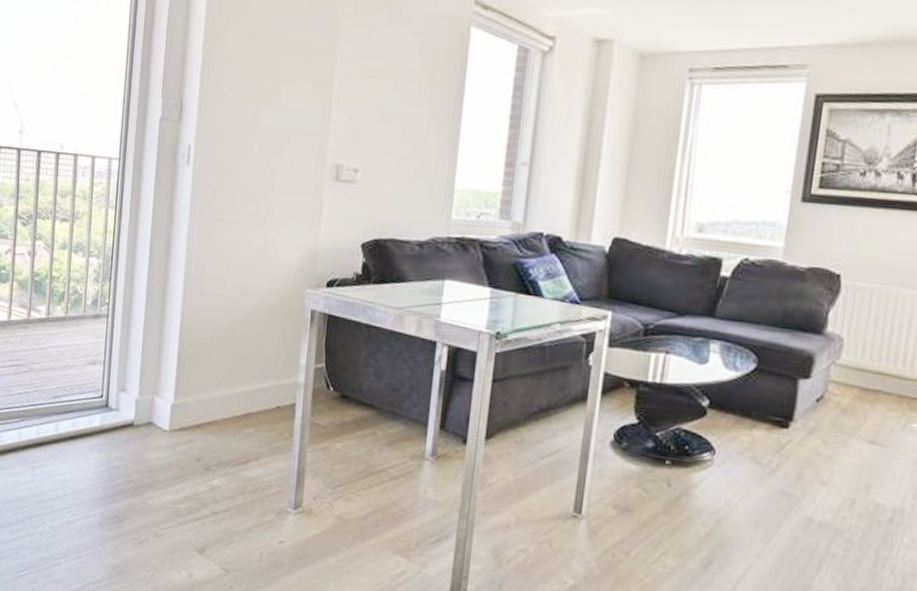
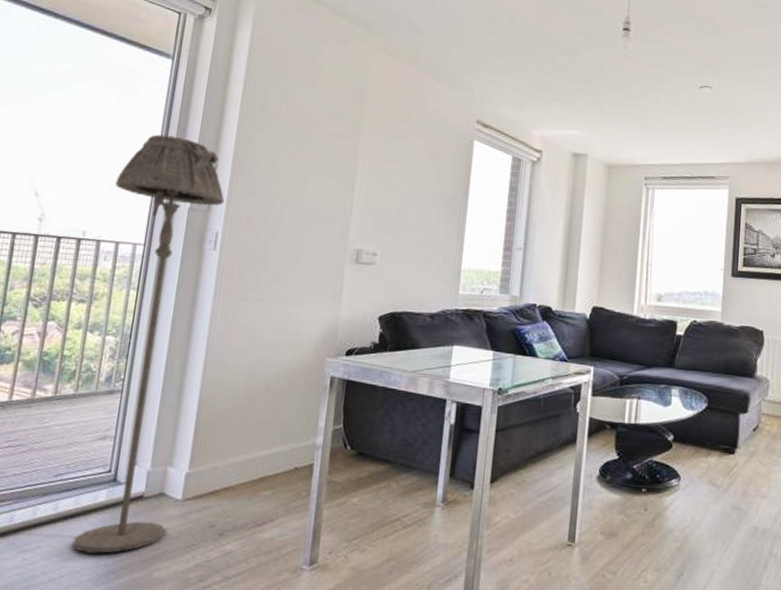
floor lamp: none [74,33,196,478] -> present [72,134,225,554]

